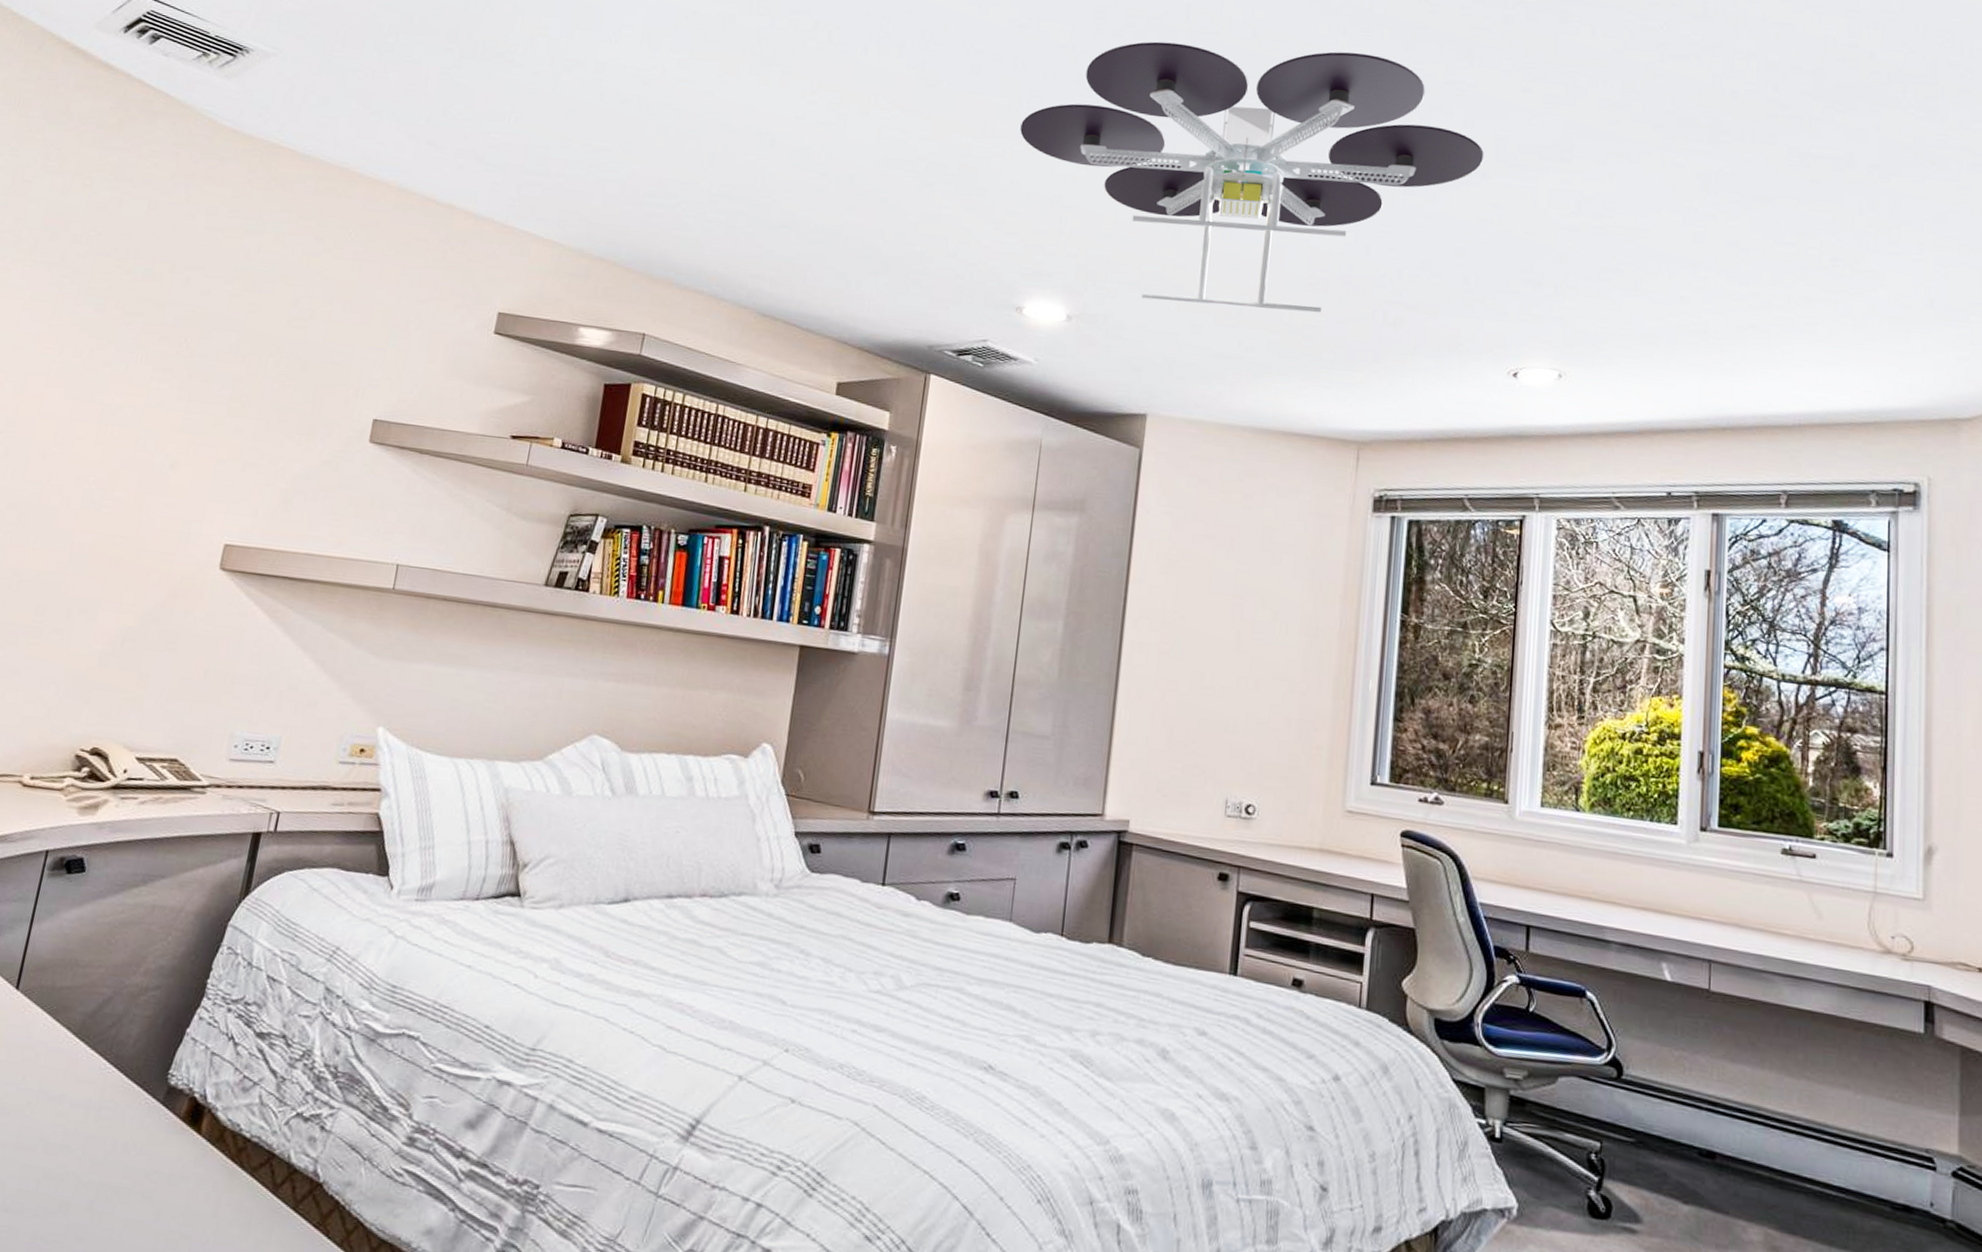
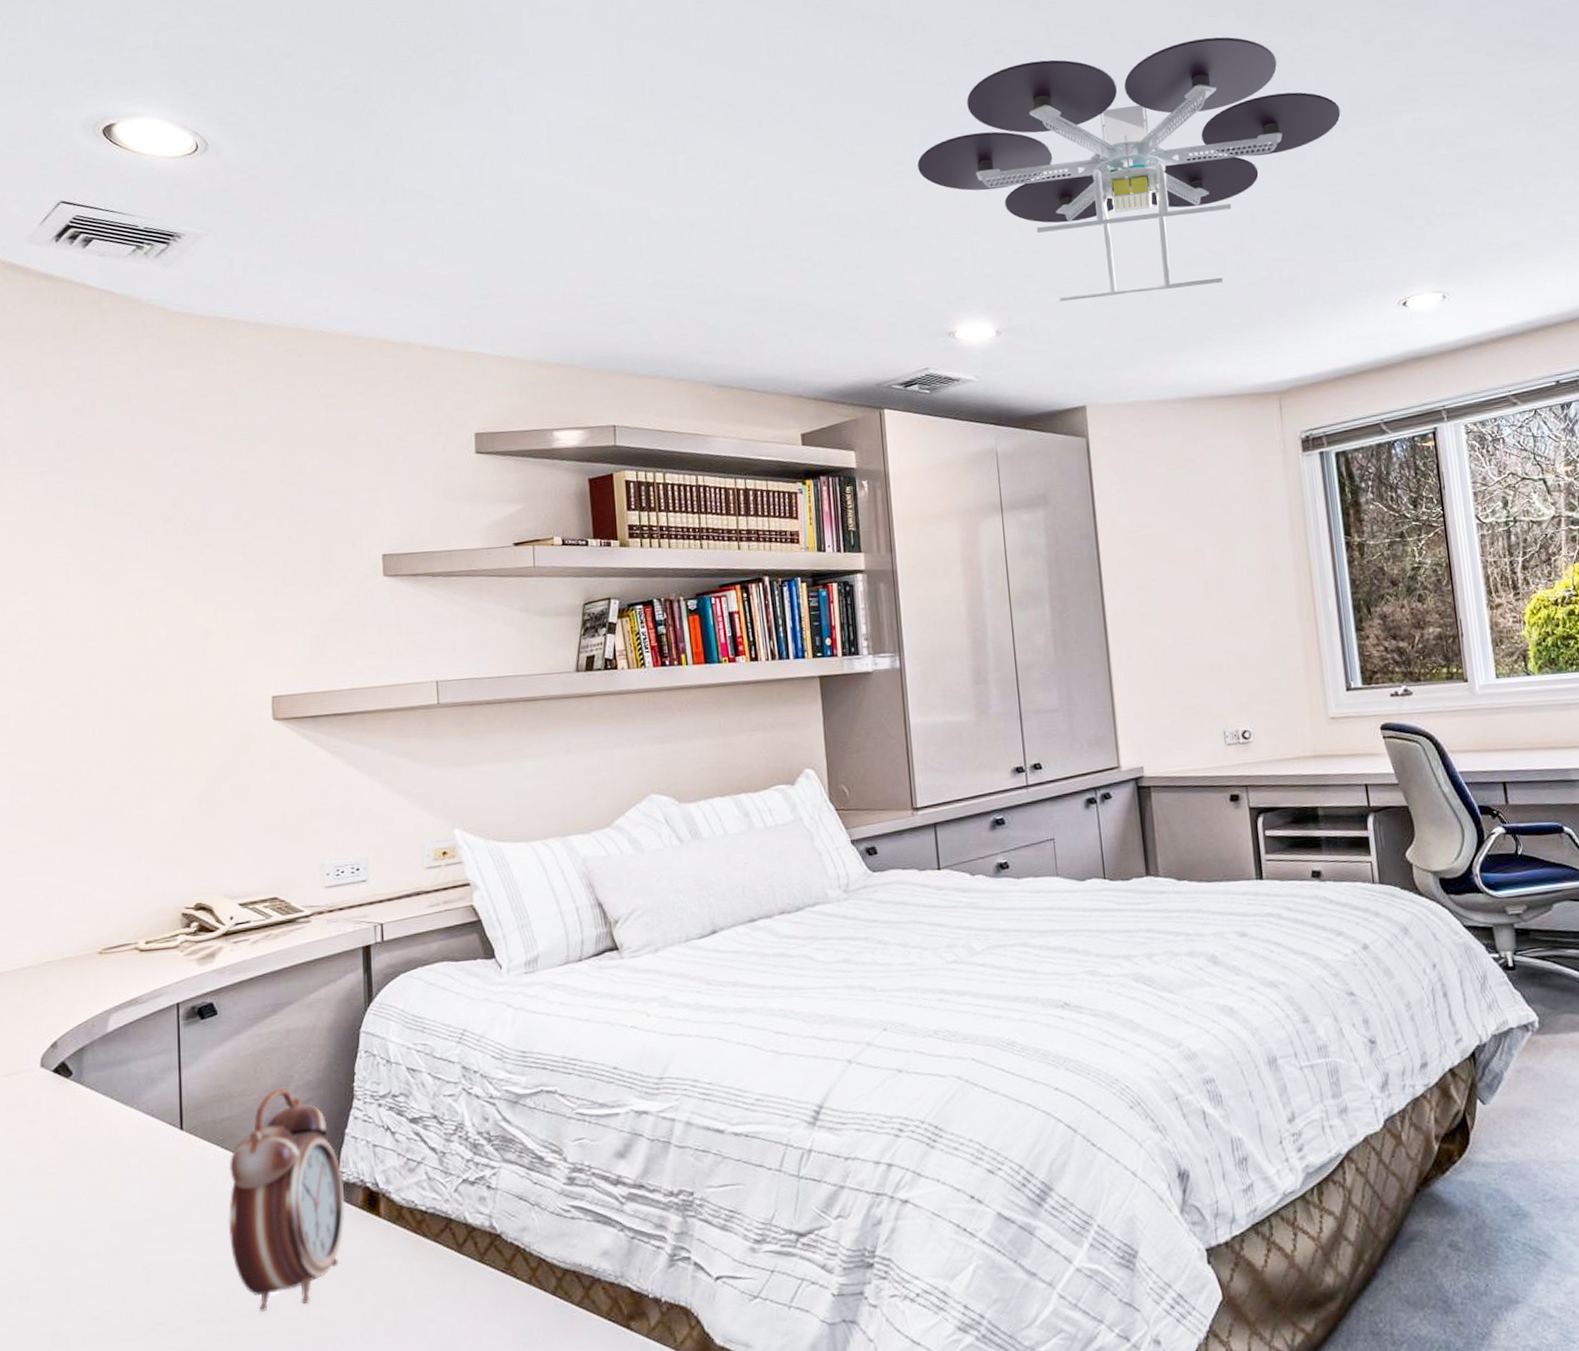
alarm clock: none [34,967,173,1214] -> present [228,1087,346,1313]

